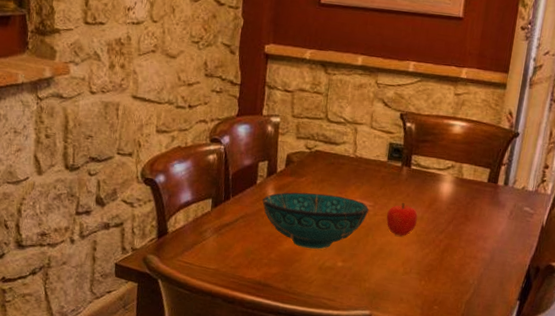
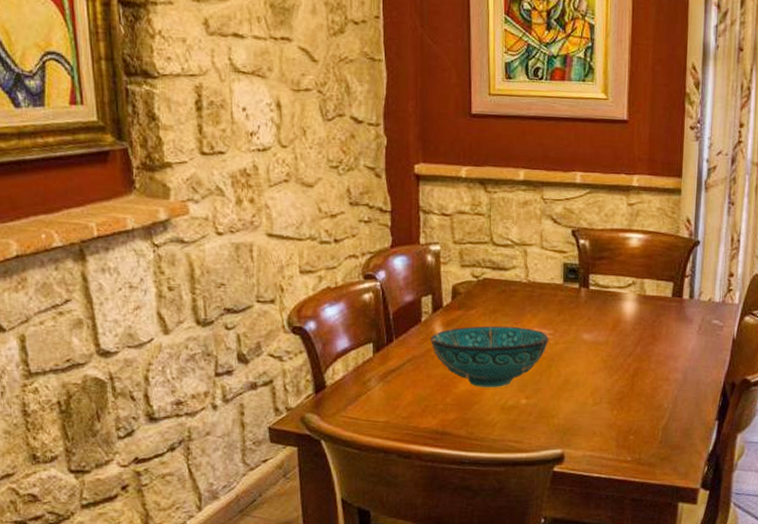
fruit: present [386,202,418,236] -> none [569,327,603,364]

